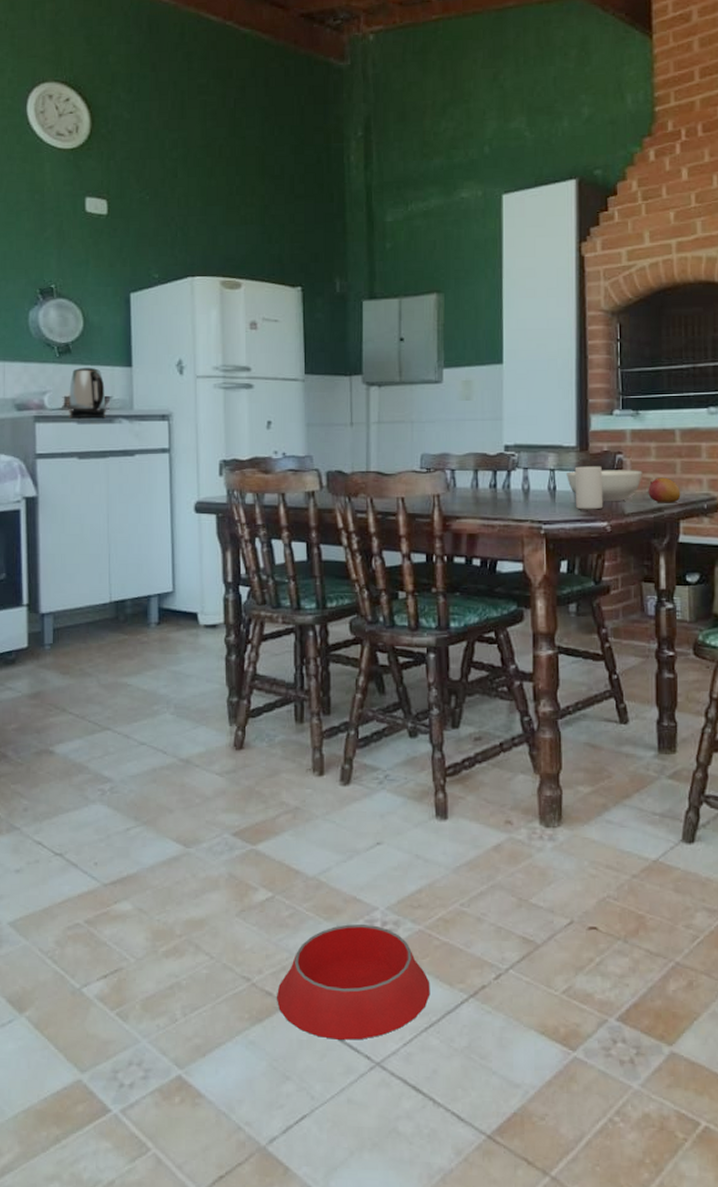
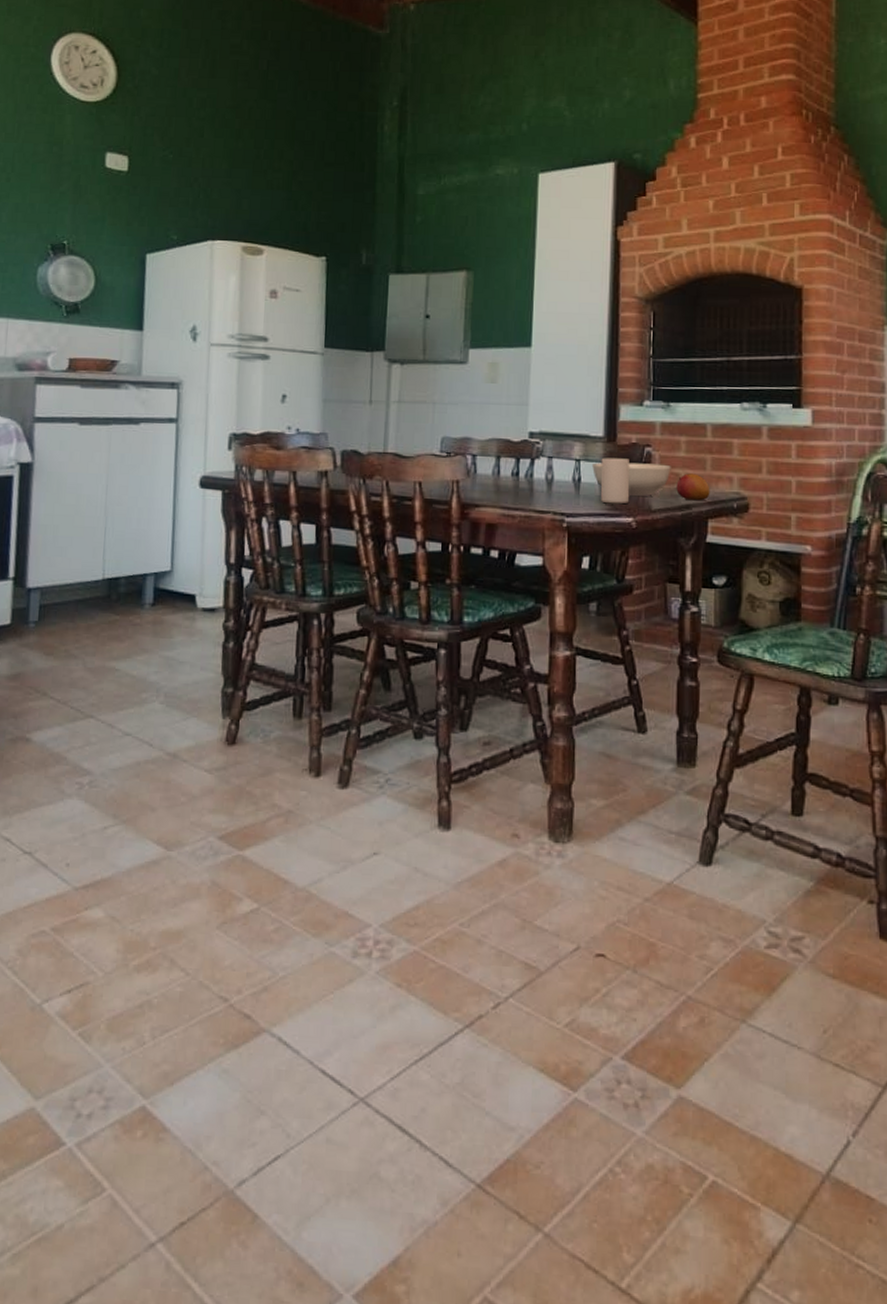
kettle: present [69,367,106,420] -> none [72,328,113,385]
pet bowl: present [277,924,430,1040] -> none [256,942,423,1072]

